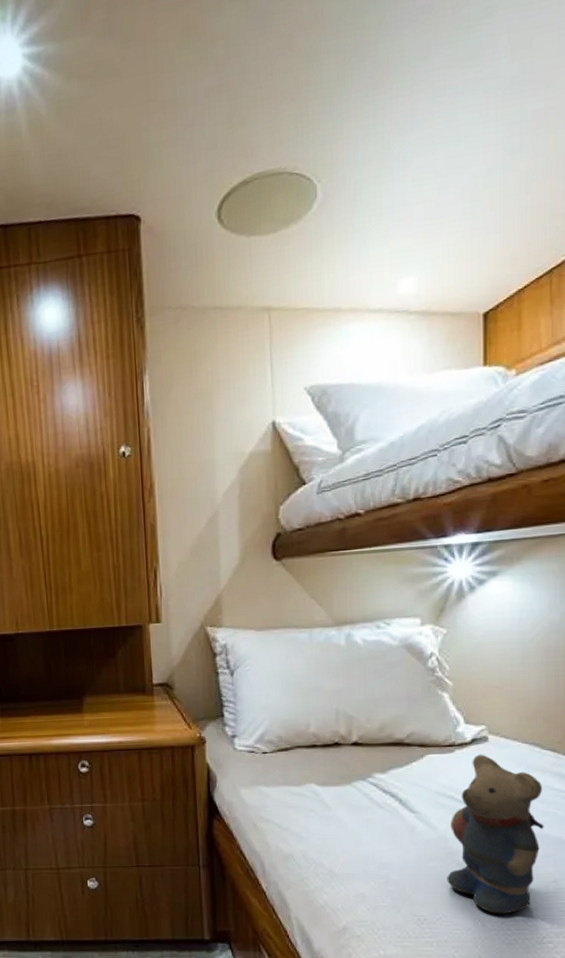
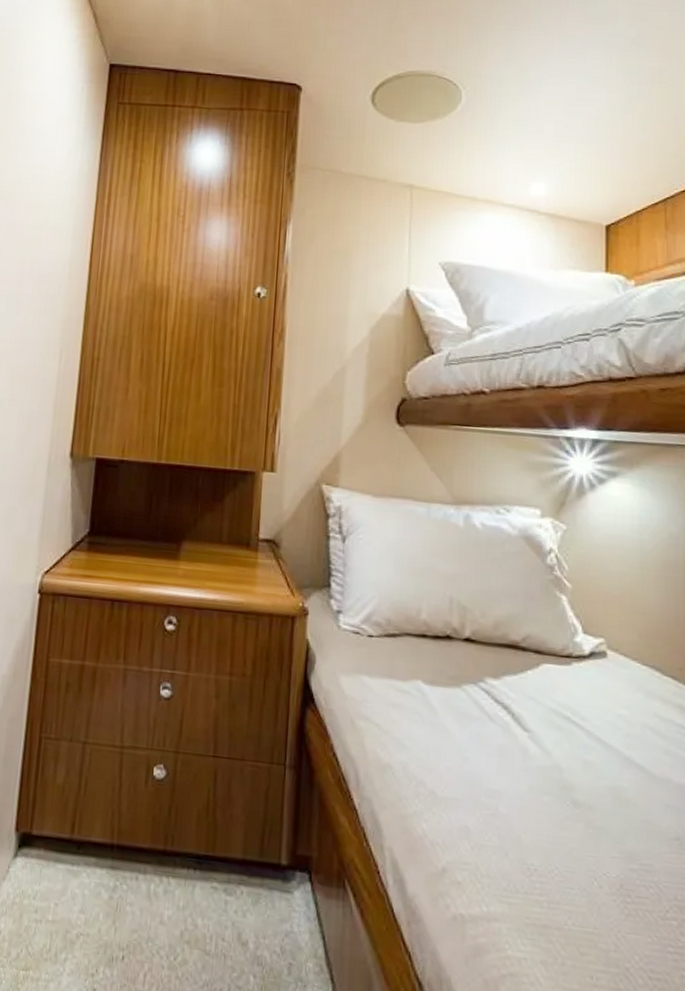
teddy bear: present [447,754,544,914] -> none [560,671,666,875]

